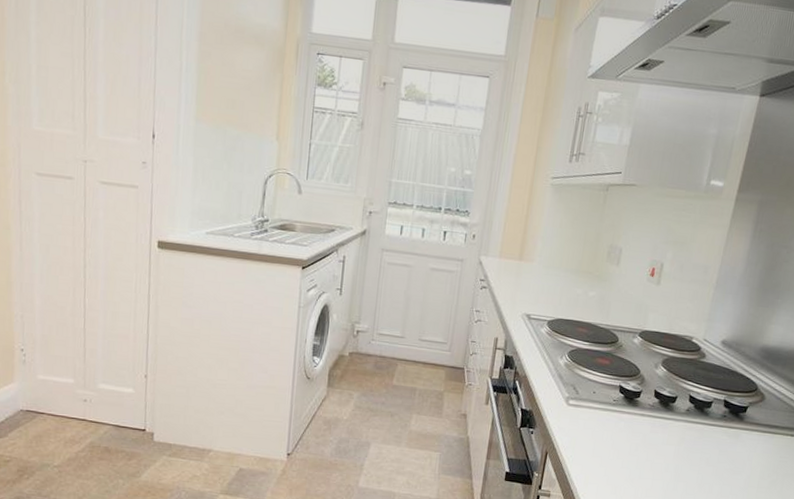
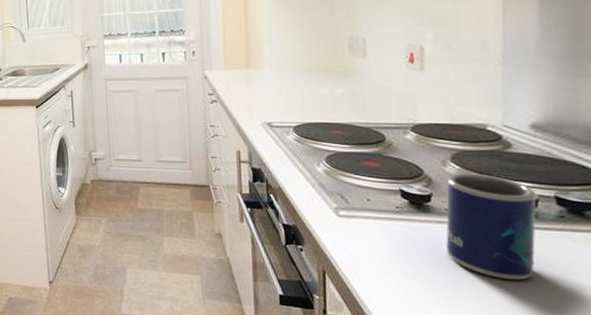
mug: none [642,375,713,465] -> present [446,173,537,281]

